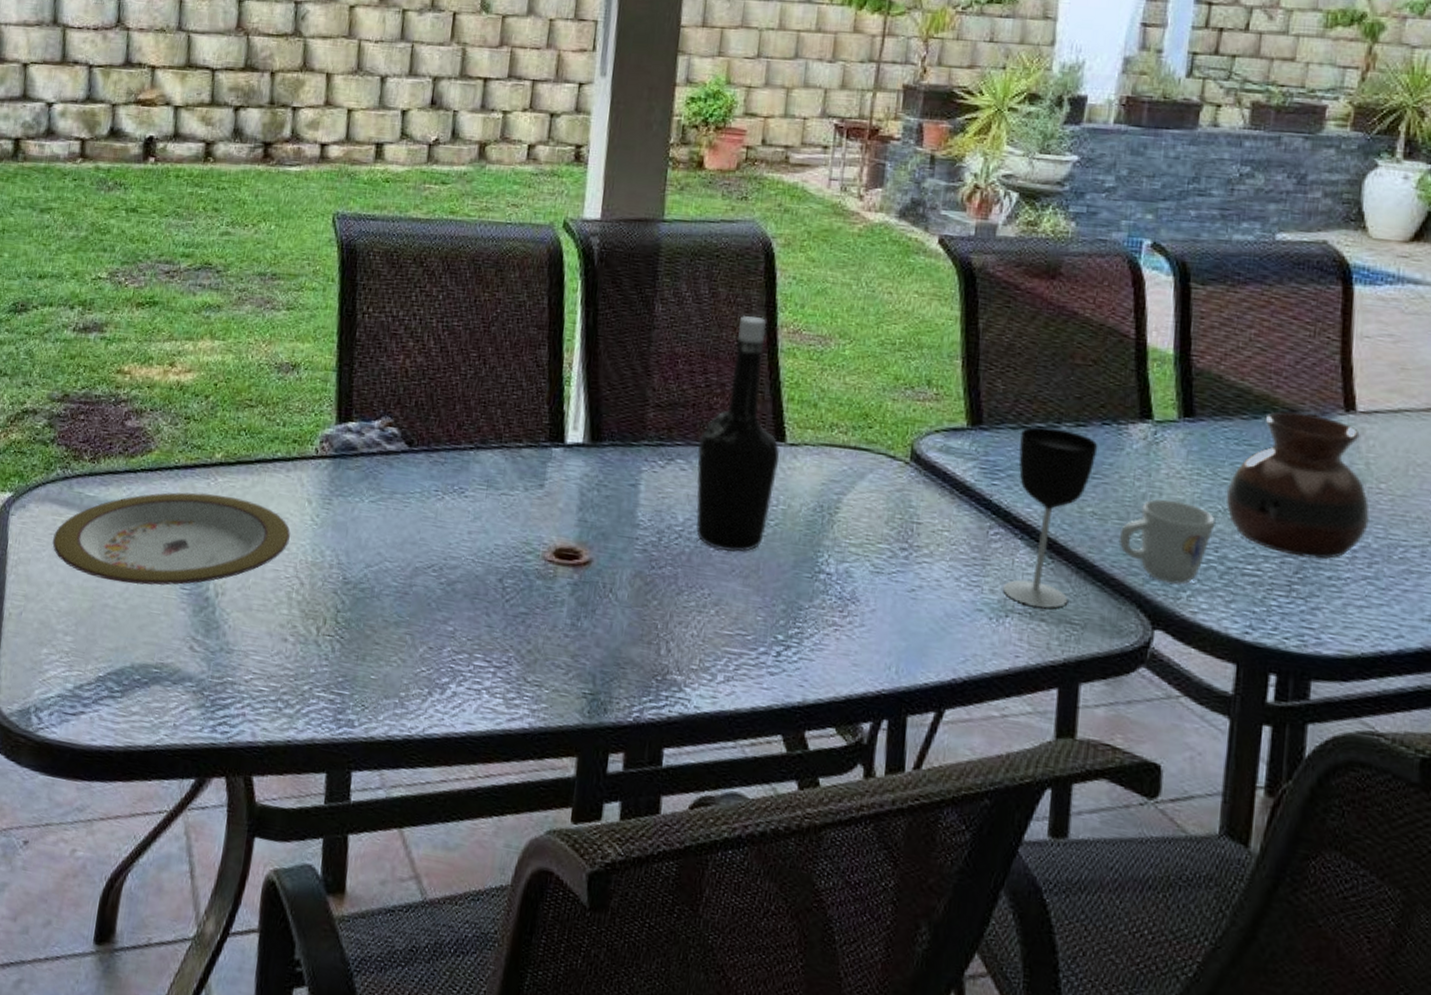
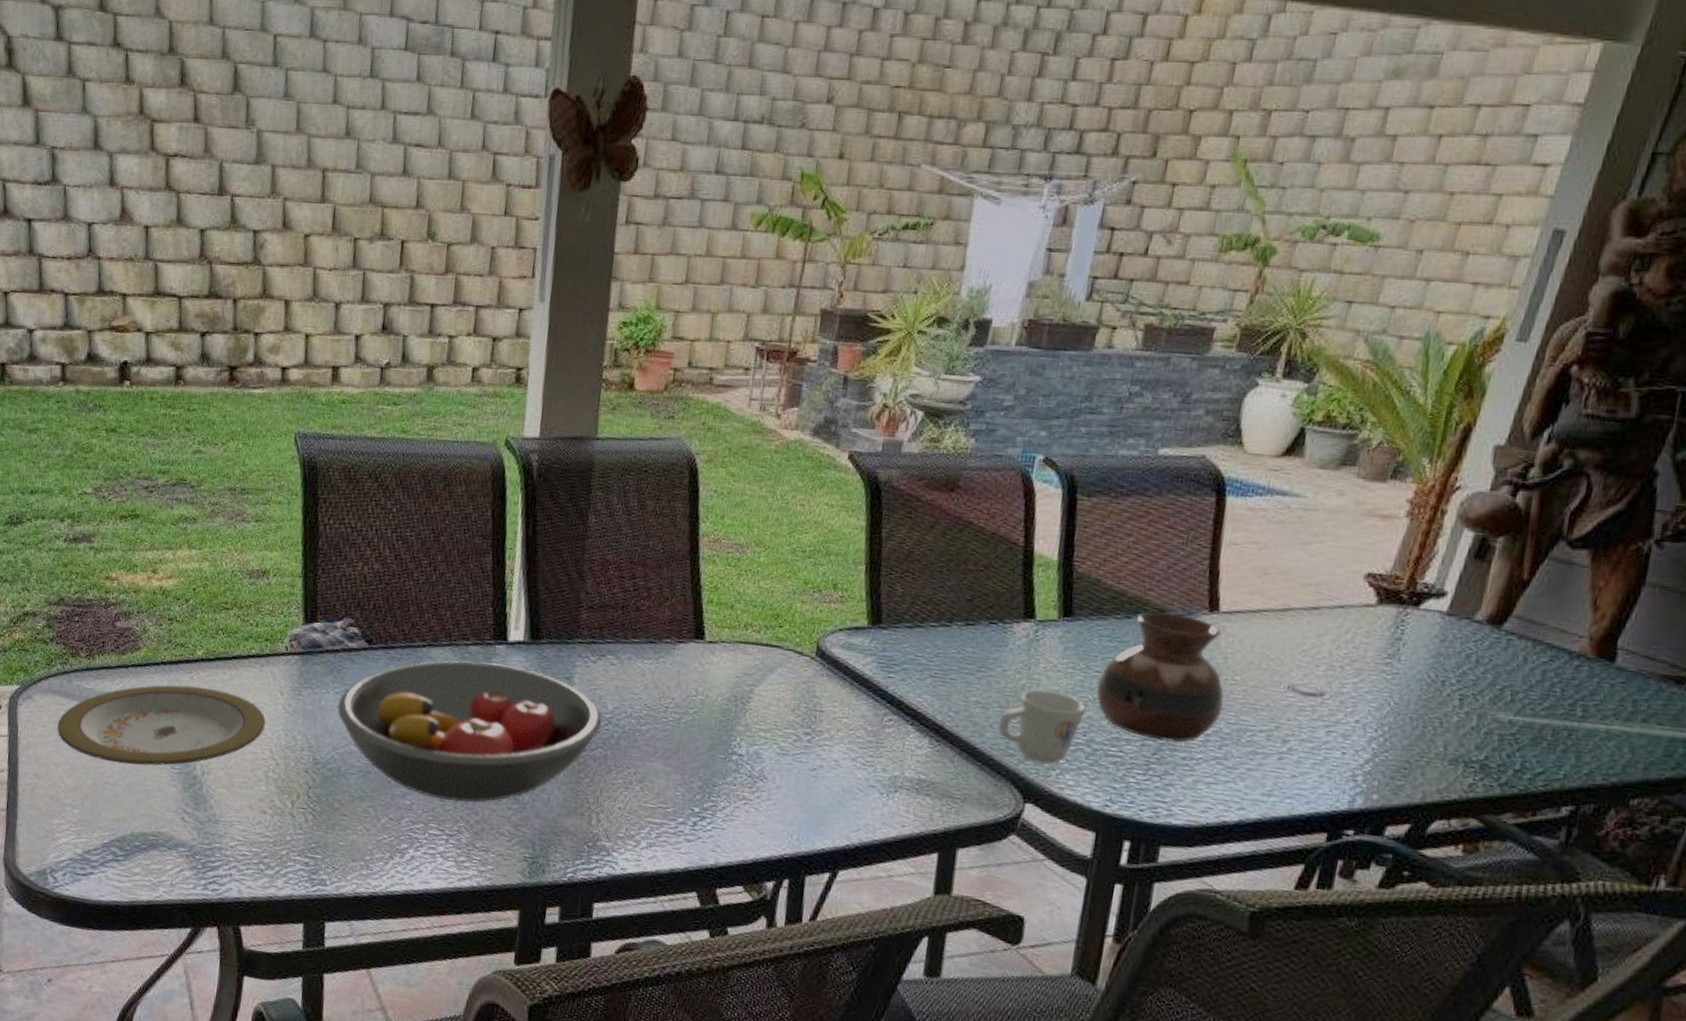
fruit bowl: none [372,465,671,629] -> present [337,660,601,803]
bottle: present [696,315,780,552] -> none [624,526,700,737]
wine glass: present [1003,426,1098,609] -> none [894,625,985,785]

